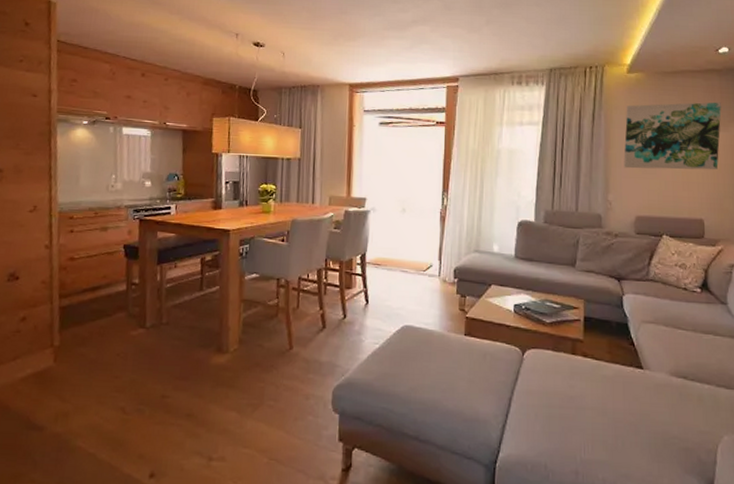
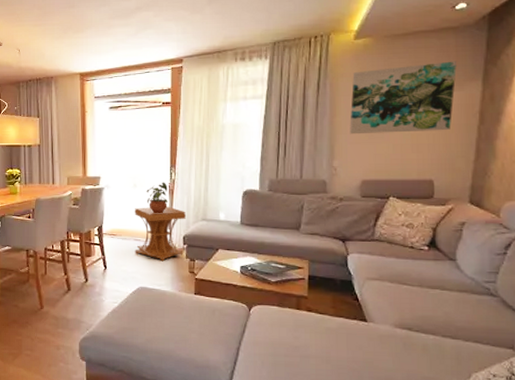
side table: none [401,234,457,297] -> present [135,206,186,262]
potted plant: none [415,207,439,242] -> present [146,182,168,213]

